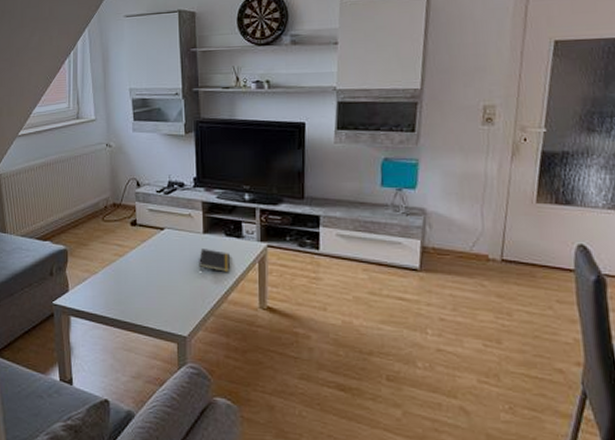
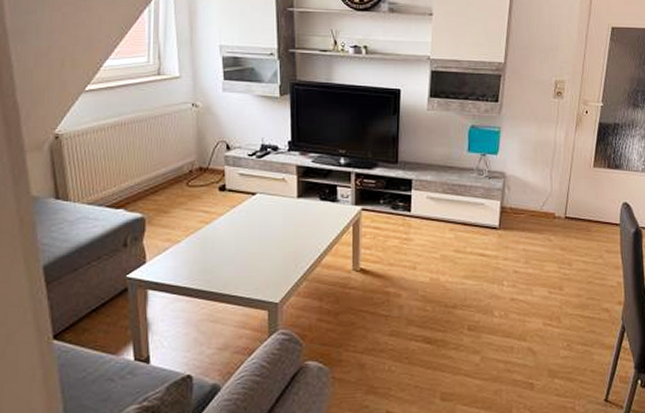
notepad: present [199,249,230,273] -> none [292,213,324,237]

